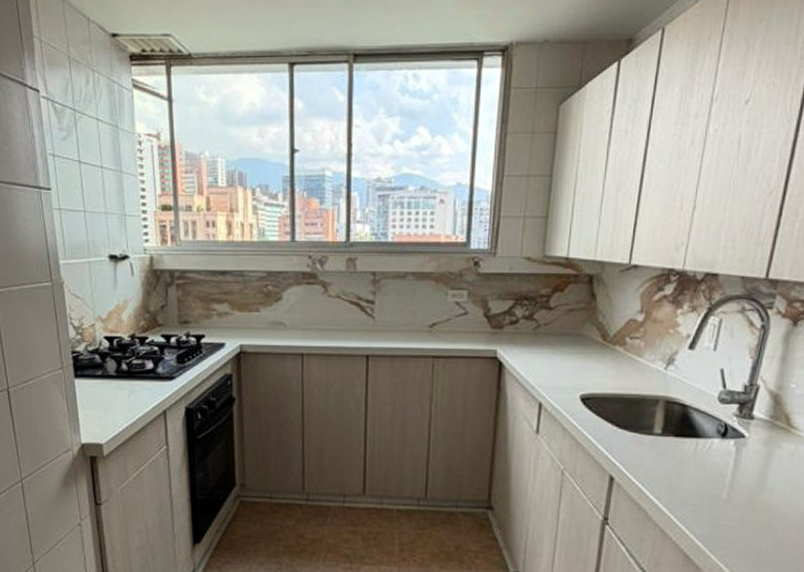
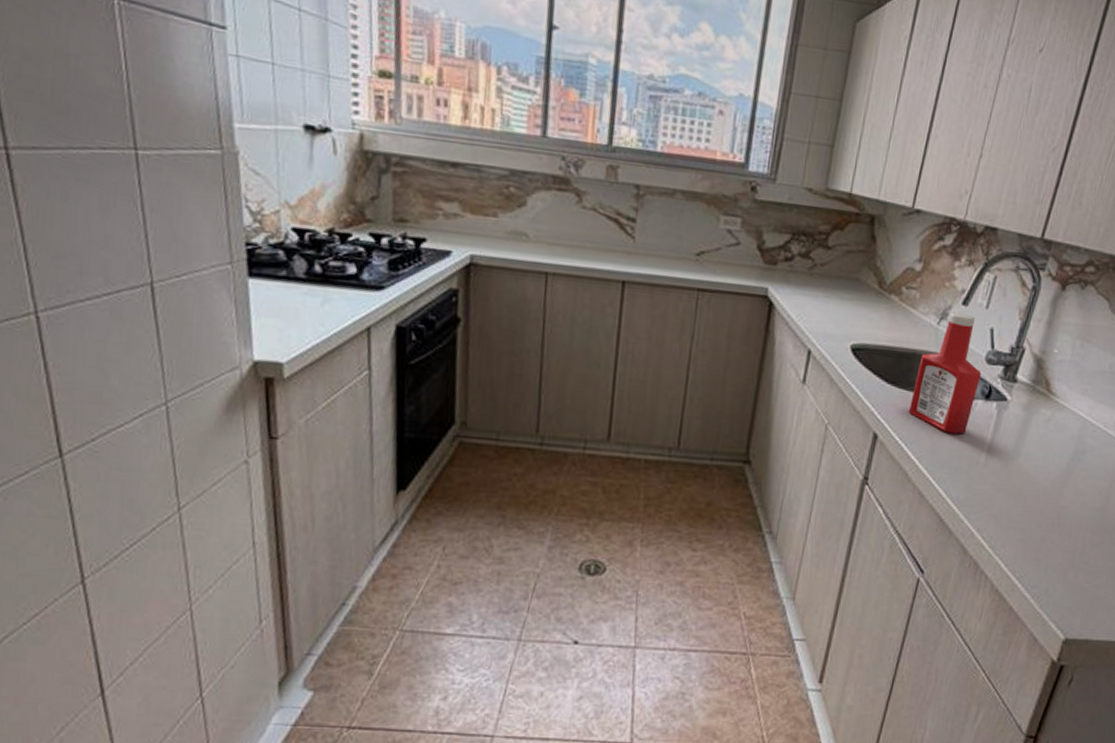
ketchup bottle: none [642,357,715,473] -> present [908,312,982,434]

